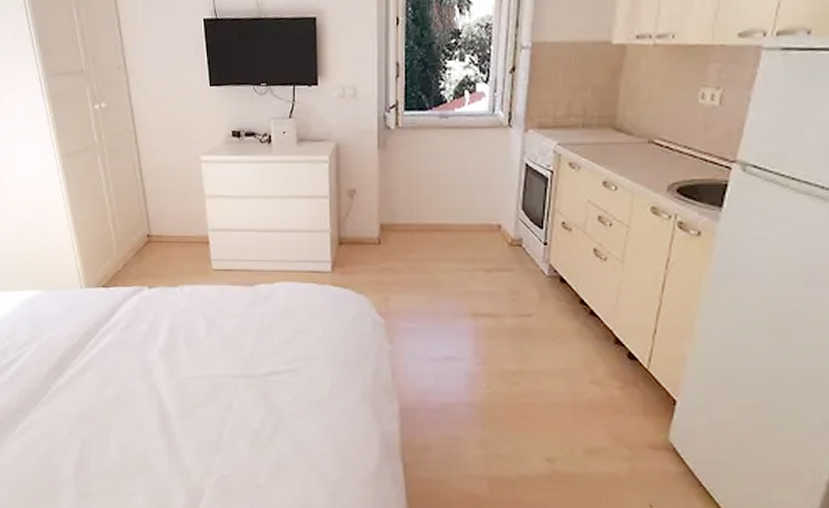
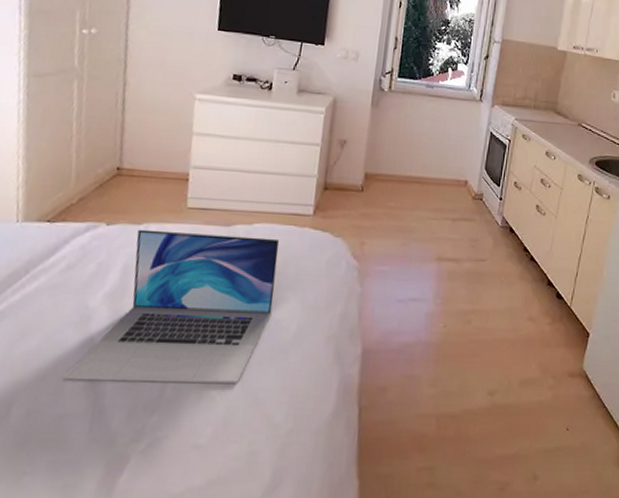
laptop: none [140,291,305,433] -> present [62,229,280,383]

